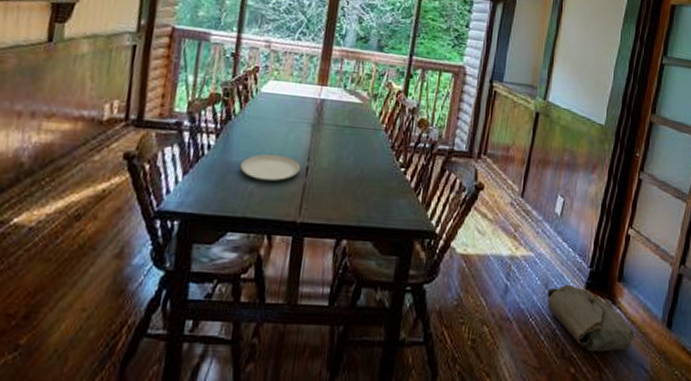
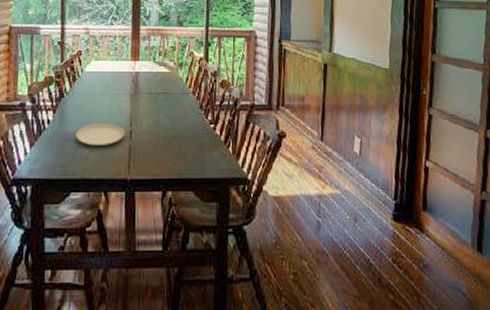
bag: present [546,285,635,352] -> none [356,218,447,279]

